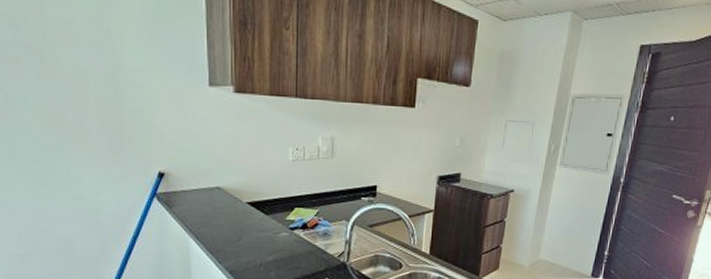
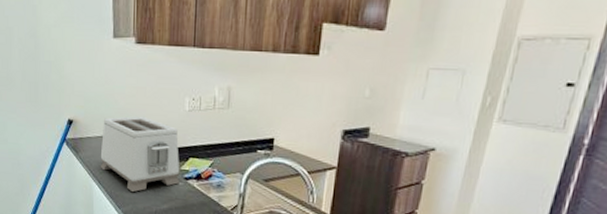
toaster: none [197,167,285,245] -> present [100,116,180,192]

